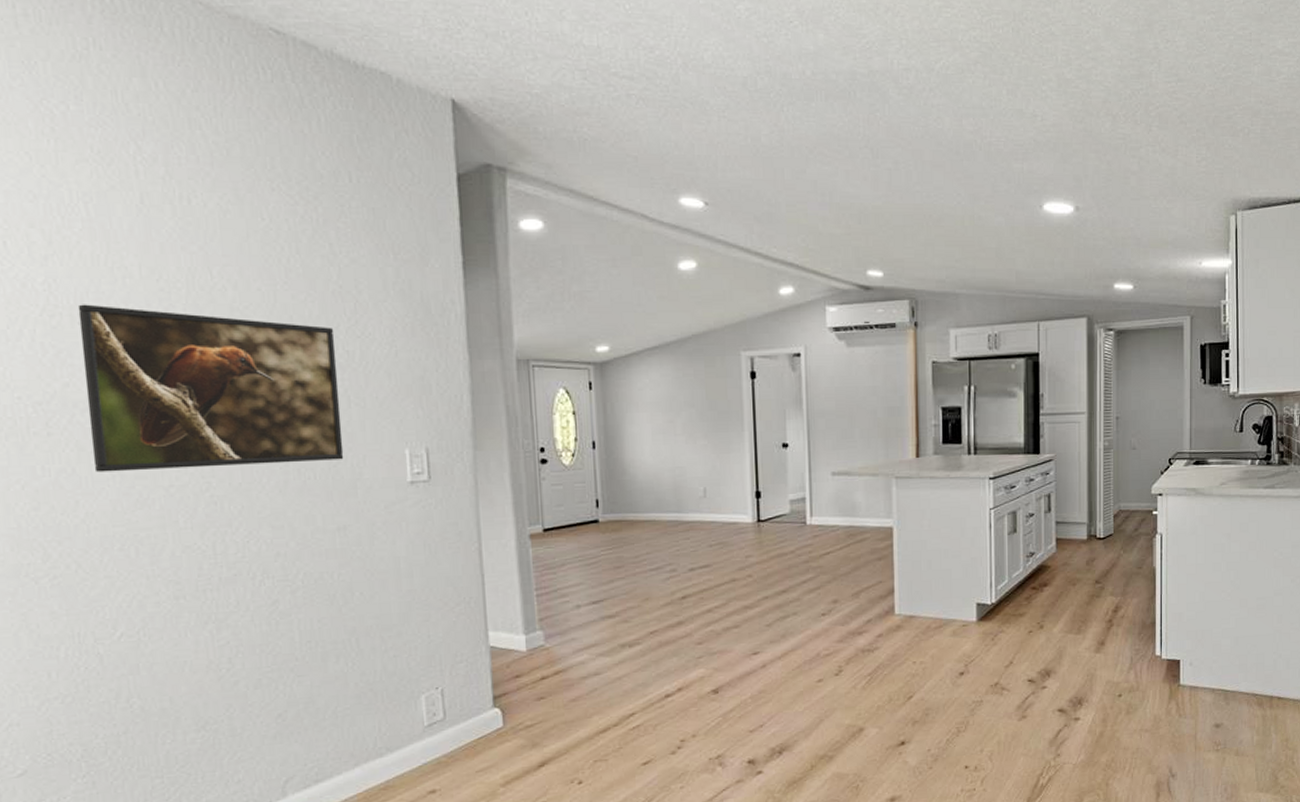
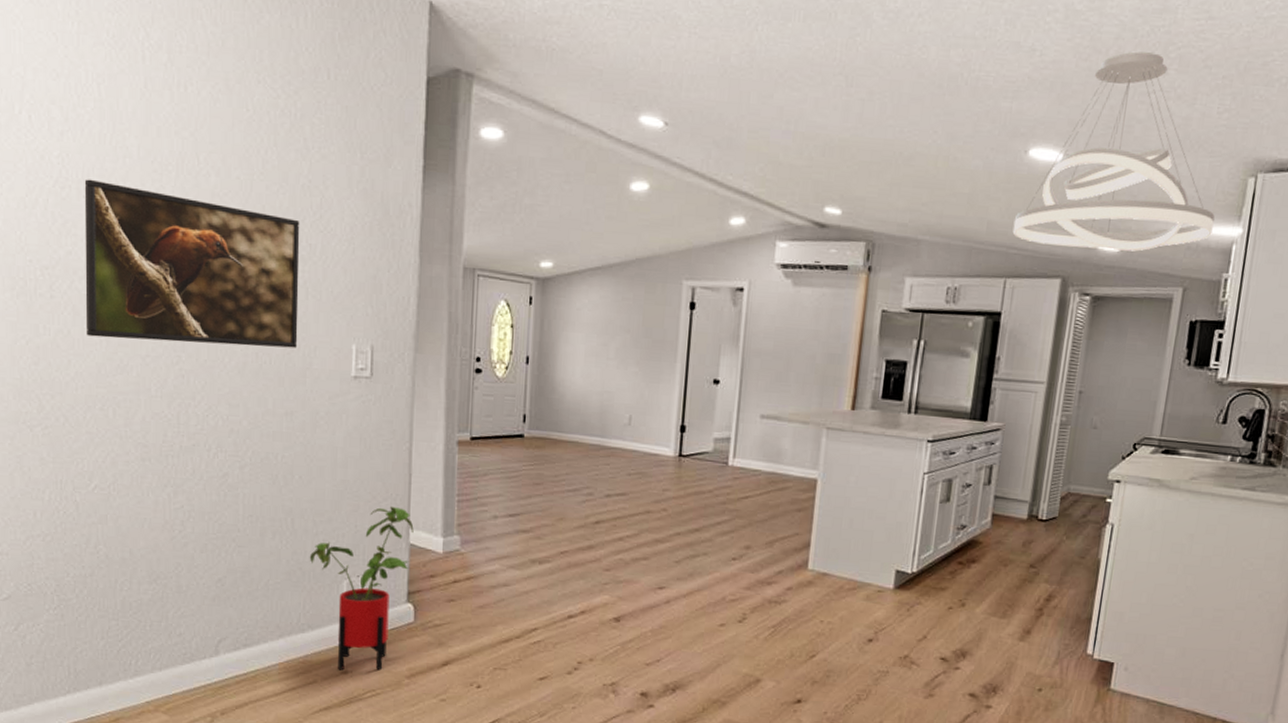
house plant: none [380,610,493,791] -> present [309,506,414,670]
pendant light: none [1039,112,1207,288] -> present [1012,51,1215,252]

